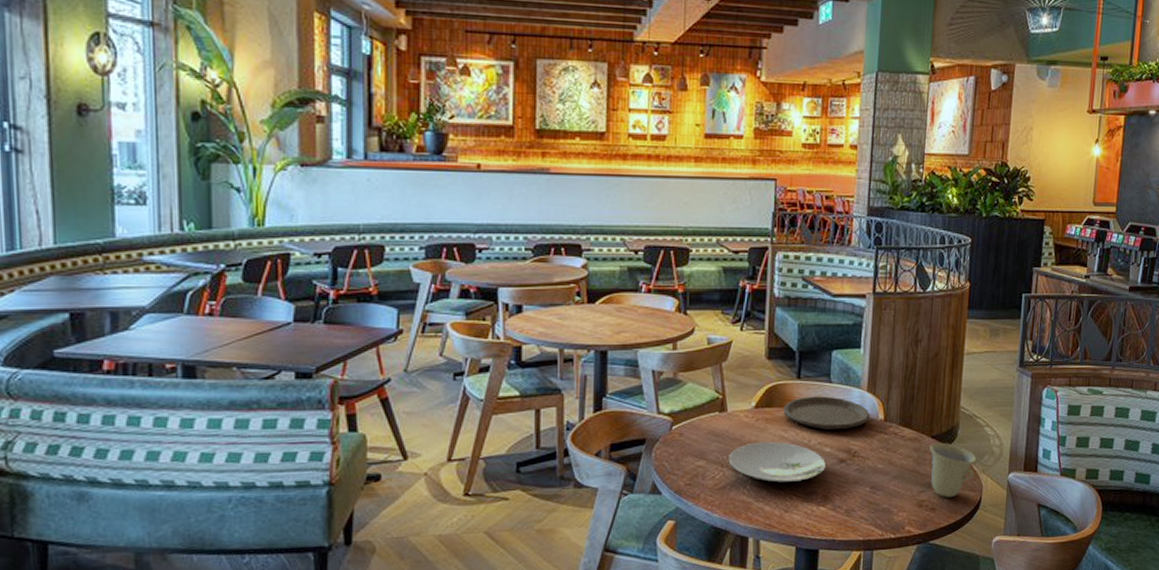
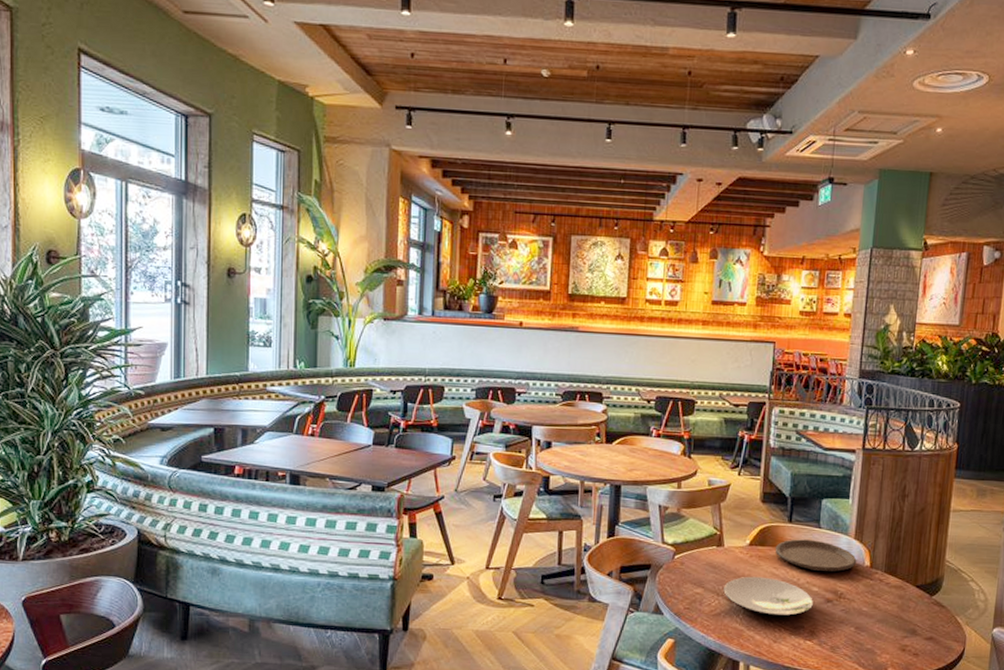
cup: present [930,442,977,497] -> none [914,592,961,645]

